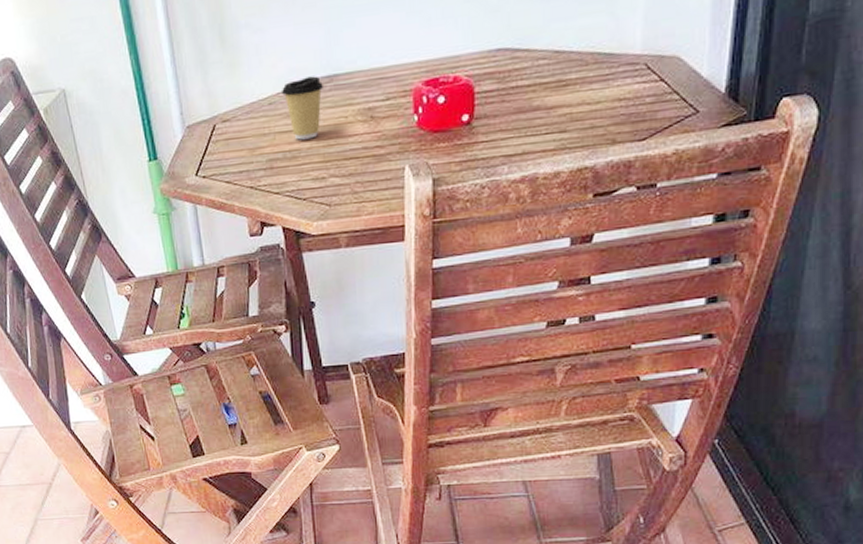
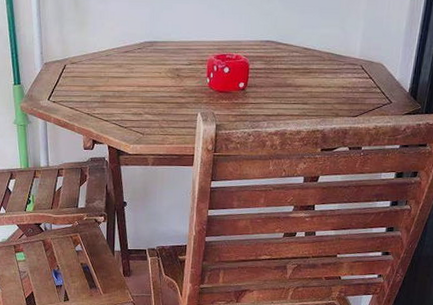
coffee cup: present [282,76,324,140] -> none [116,40,147,85]

